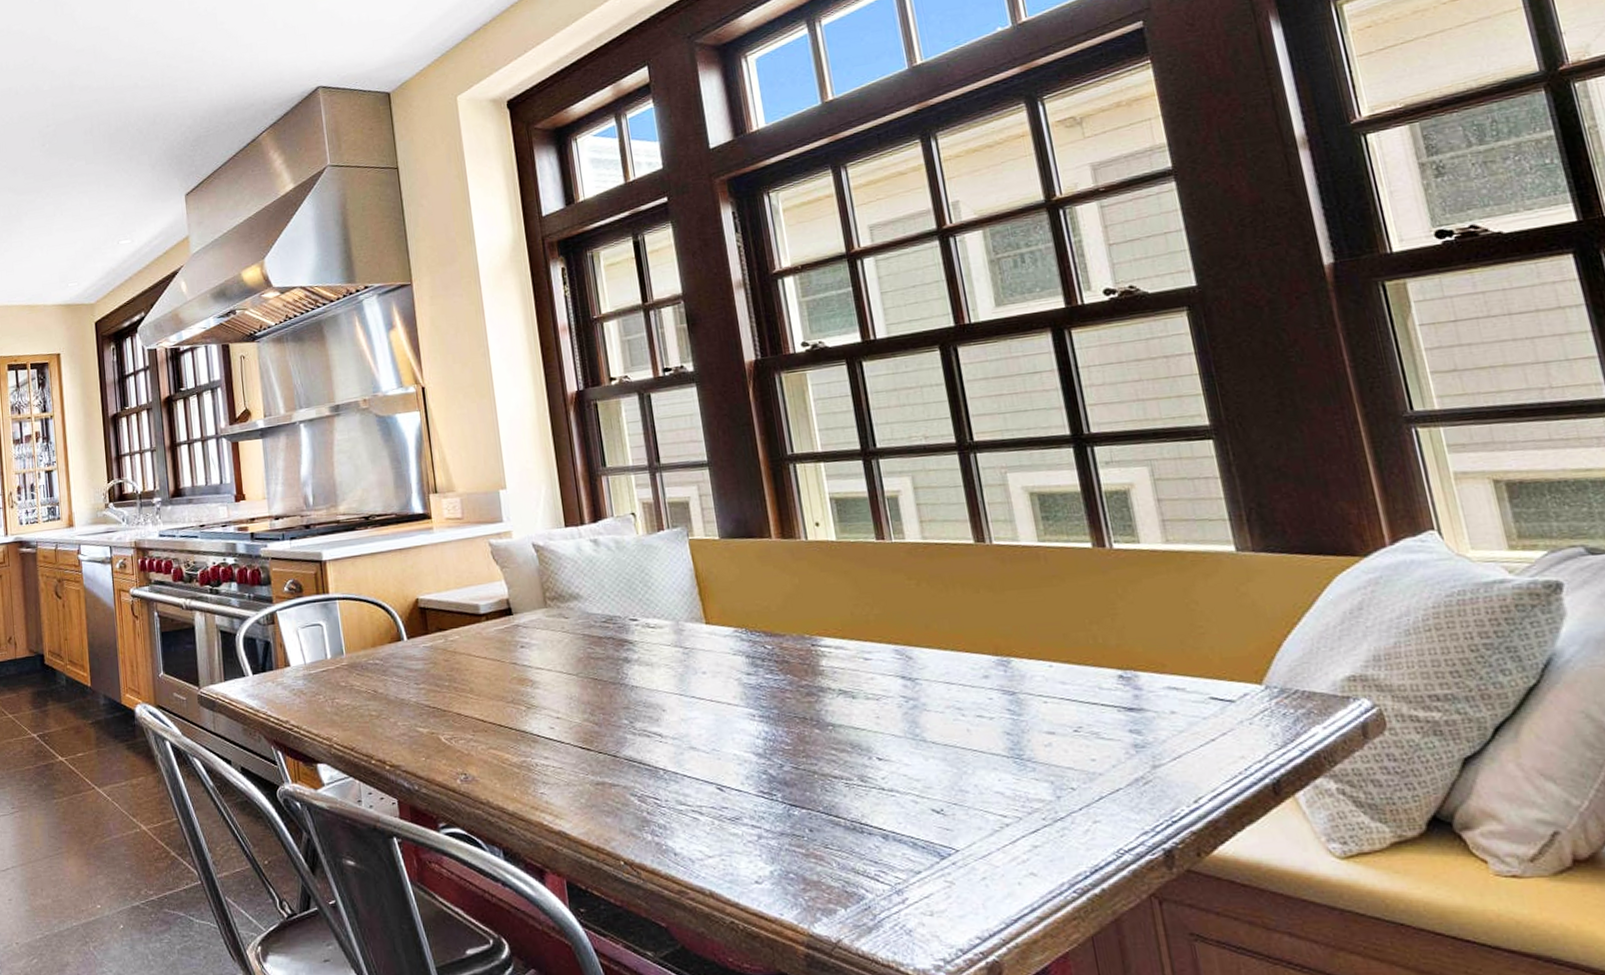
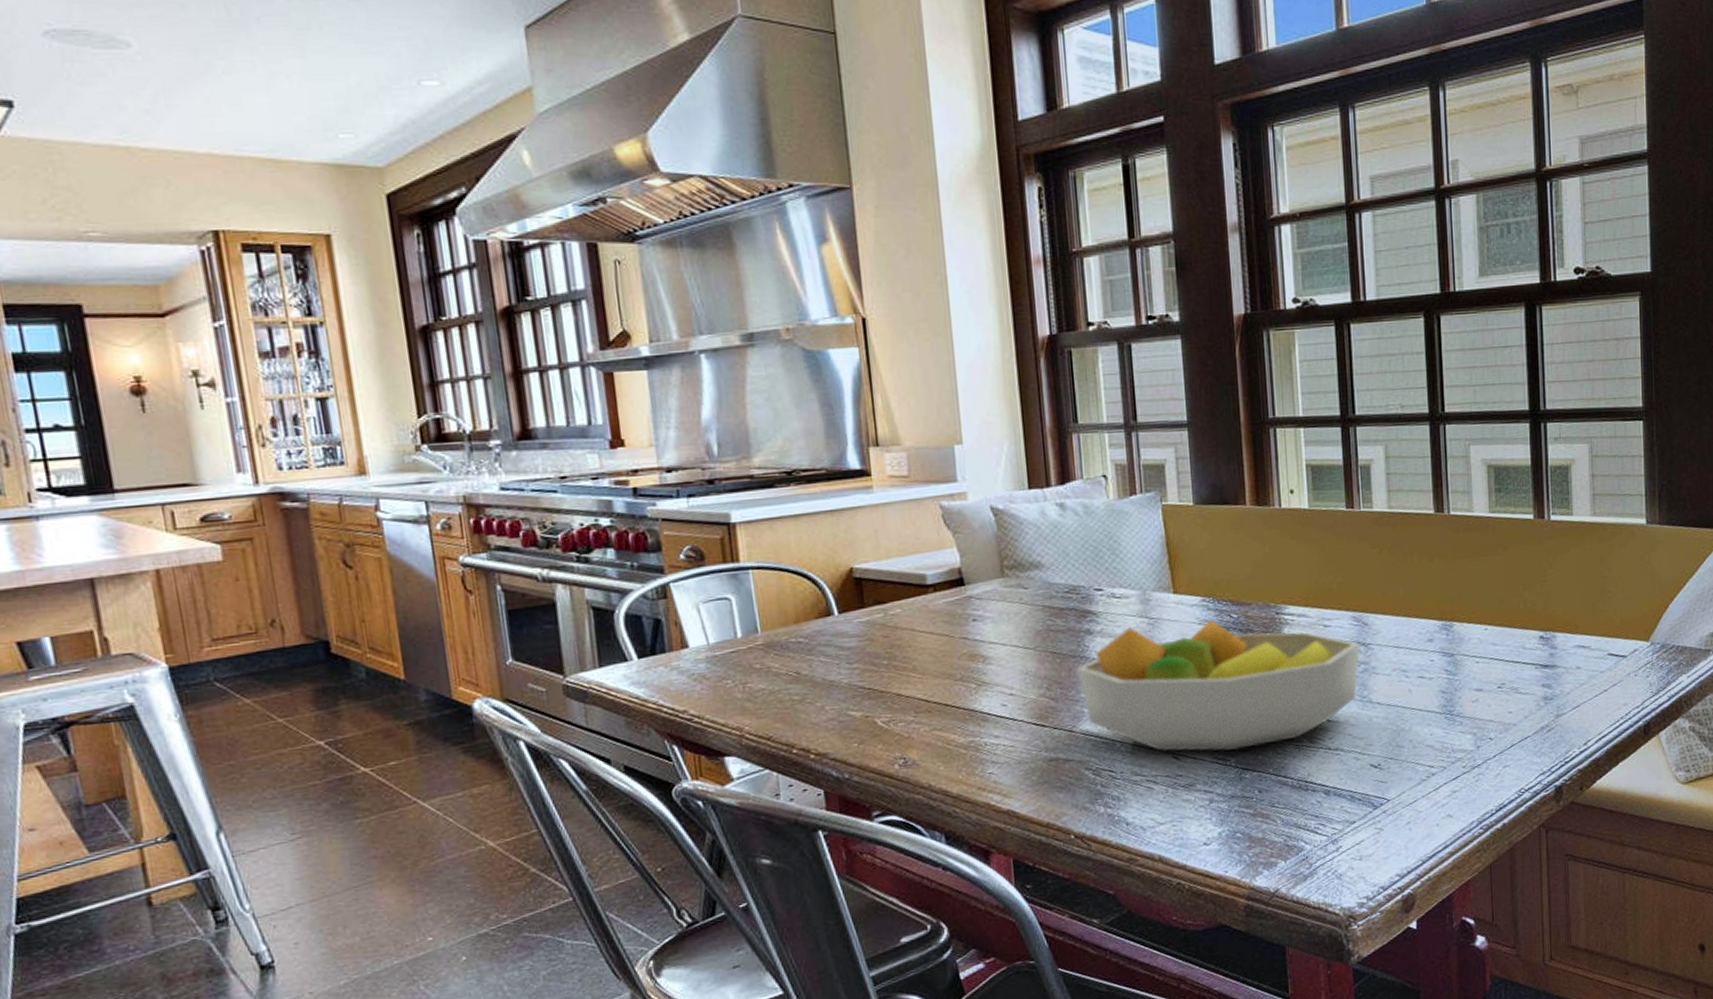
fruit bowl: none [616,650,908,785] -> present [1076,619,1361,752]

